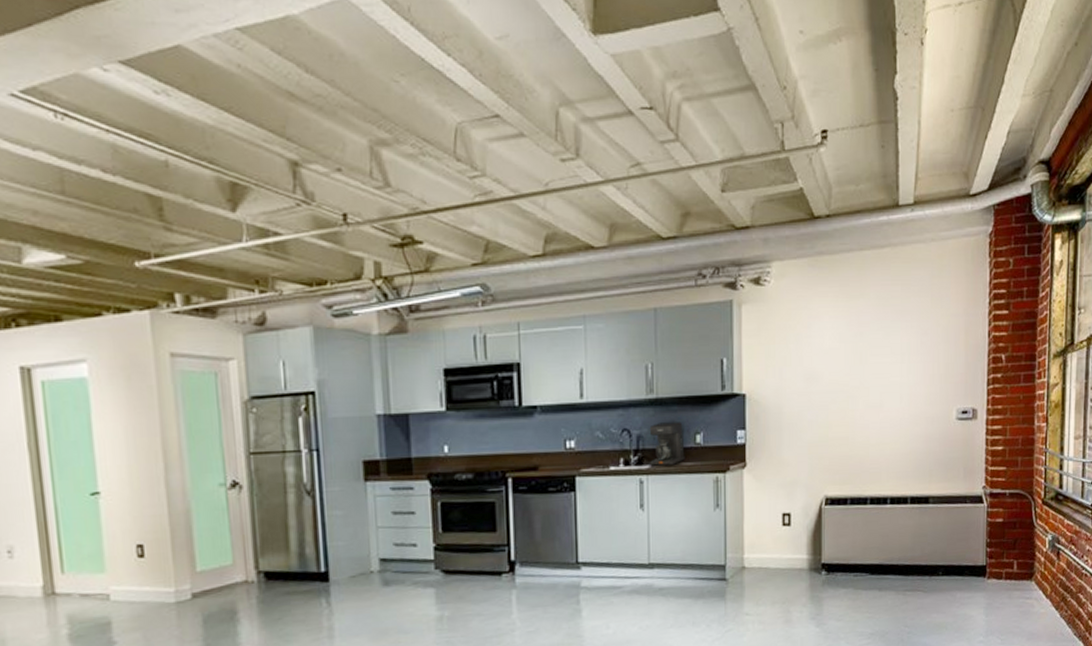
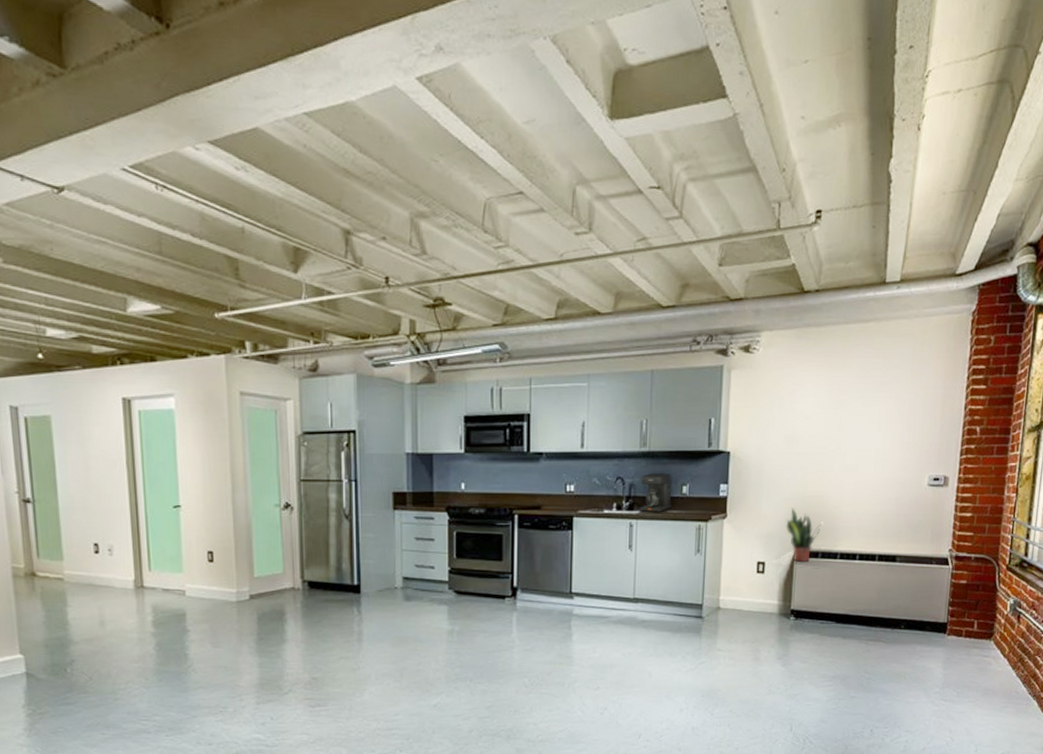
potted plant: none [810,451,849,511] -> present [786,508,822,562]

